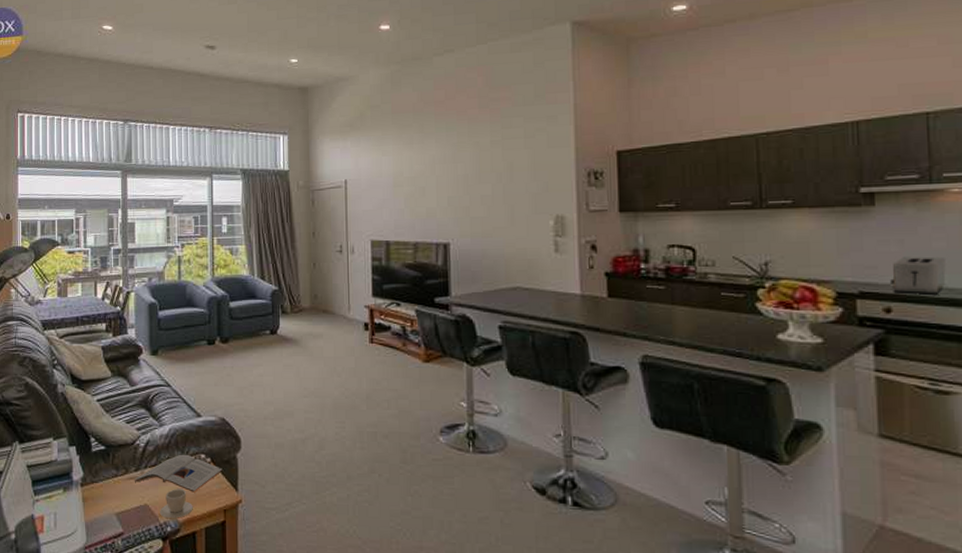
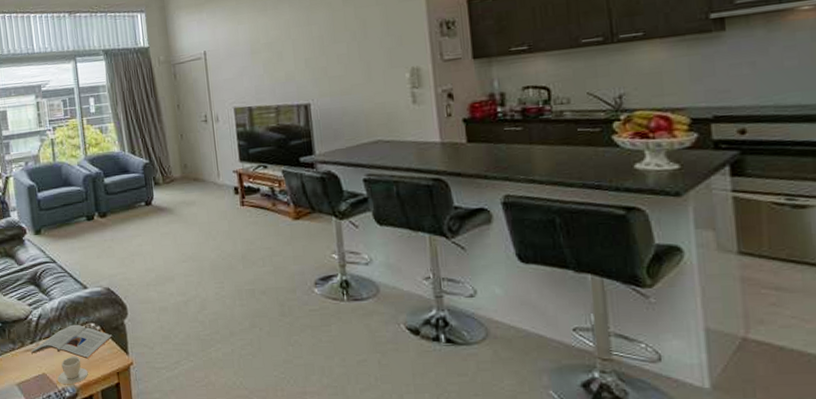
toaster: present [890,257,946,296] -> none [744,76,799,115]

